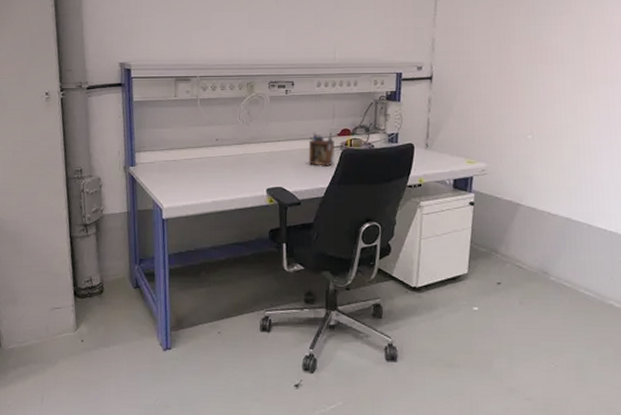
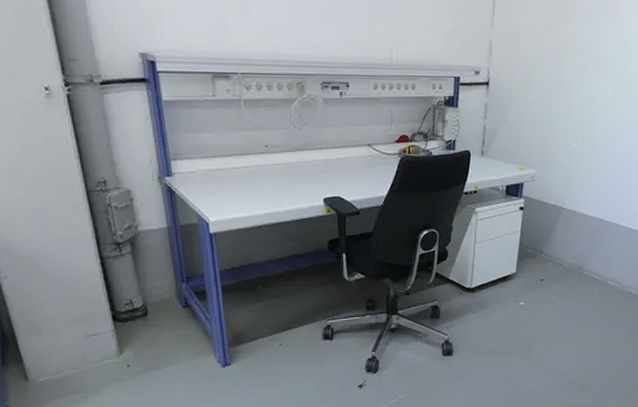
desk organizer: present [308,132,334,166] -> none [366,138,393,174]

